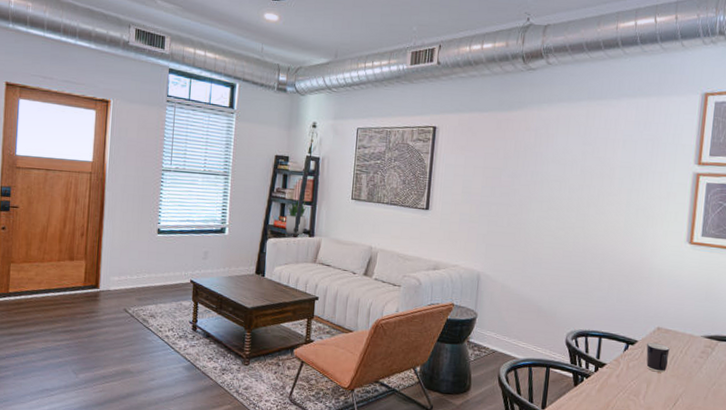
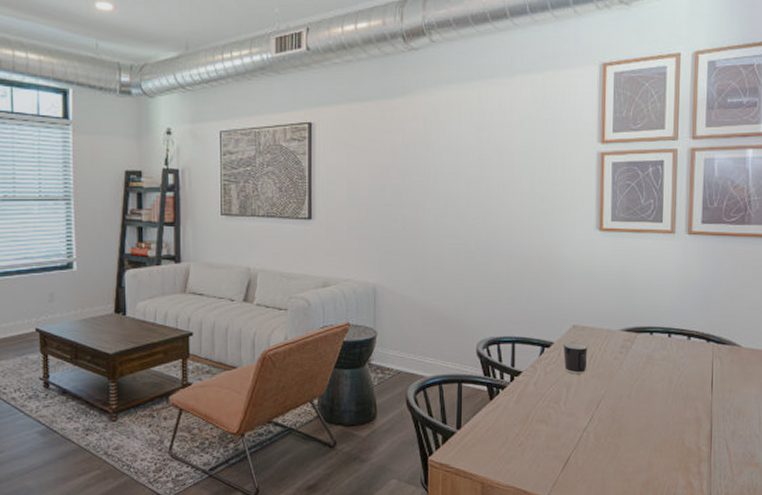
planter: present [285,199,307,235] -> none [145,220,169,263]

